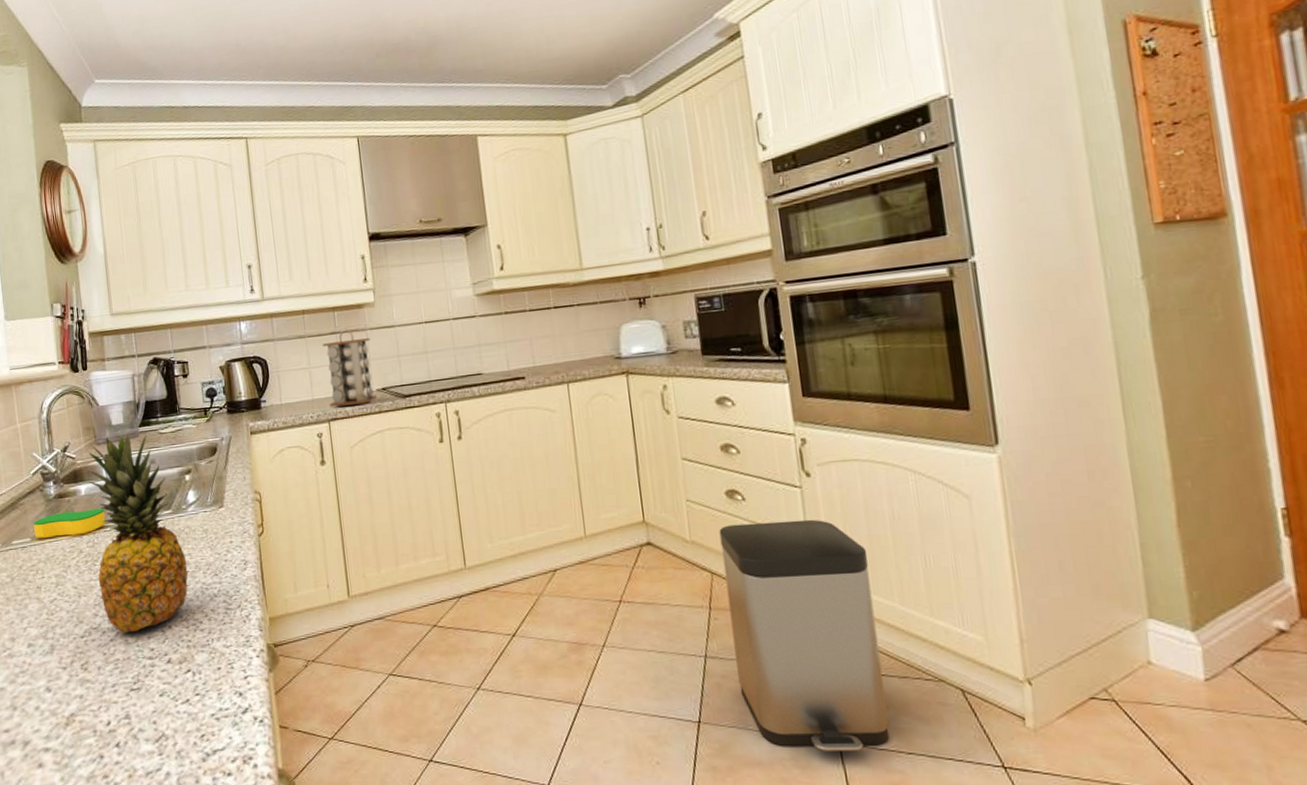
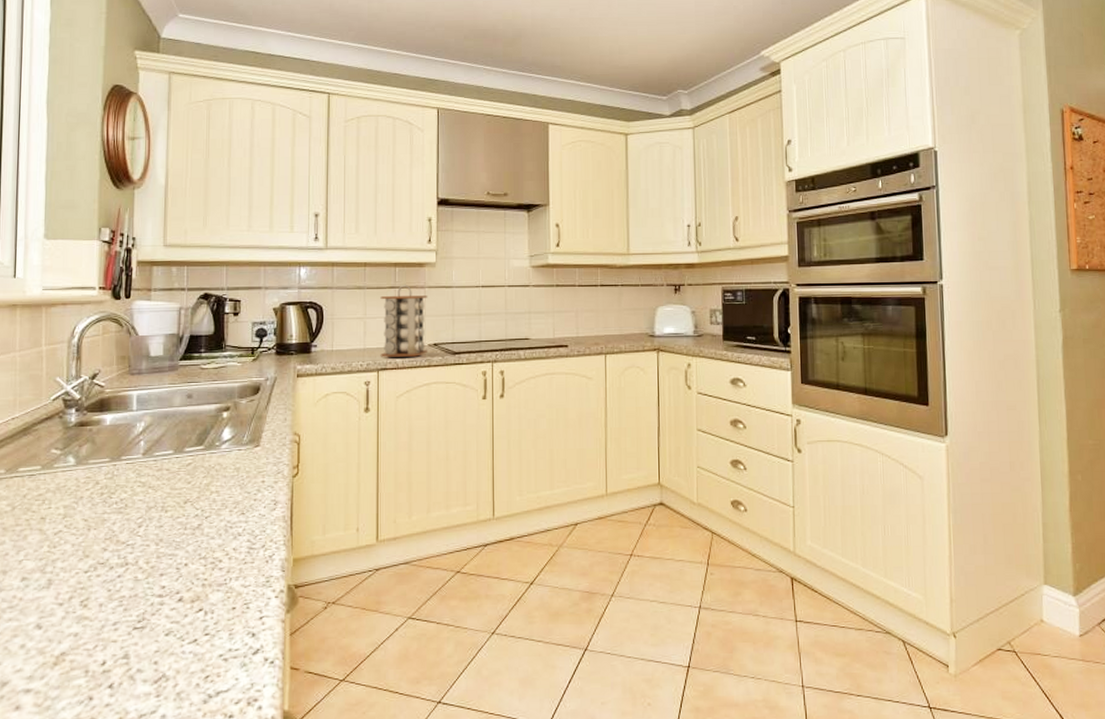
sponge: present [33,508,106,539] -> none [46,440,129,468]
fruit: present [87,431,189,634] -> none [112,364,214,570]
pedal bin: present [719,519,890,751] -> none [722,489,845,694]

